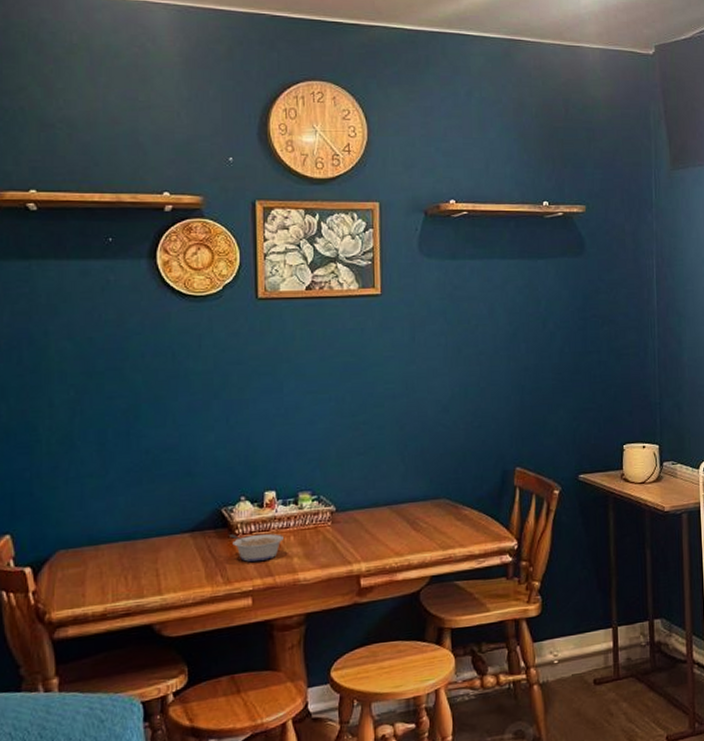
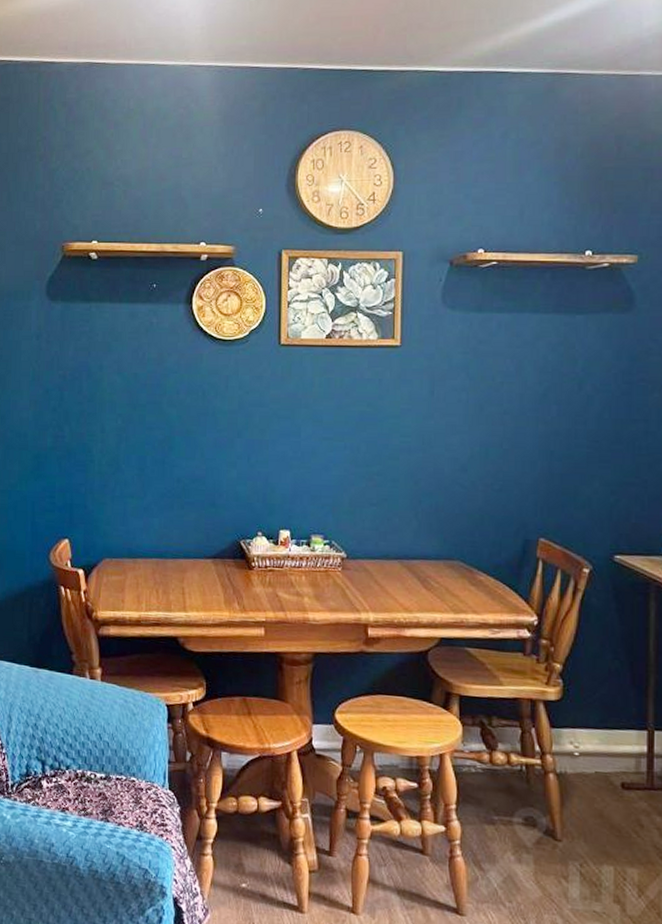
legume: present [229,533,285,562] -> none [246,566,297,595]

